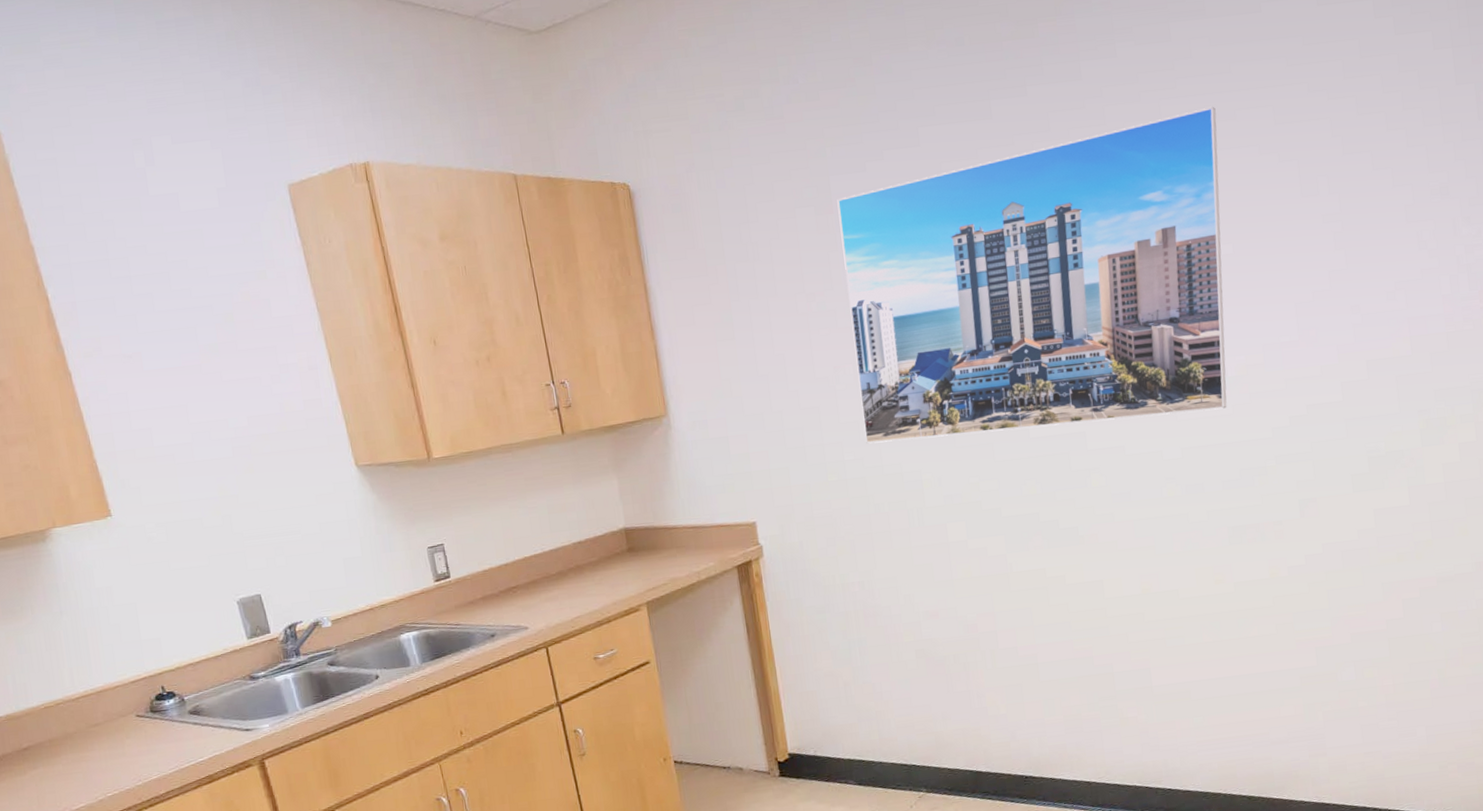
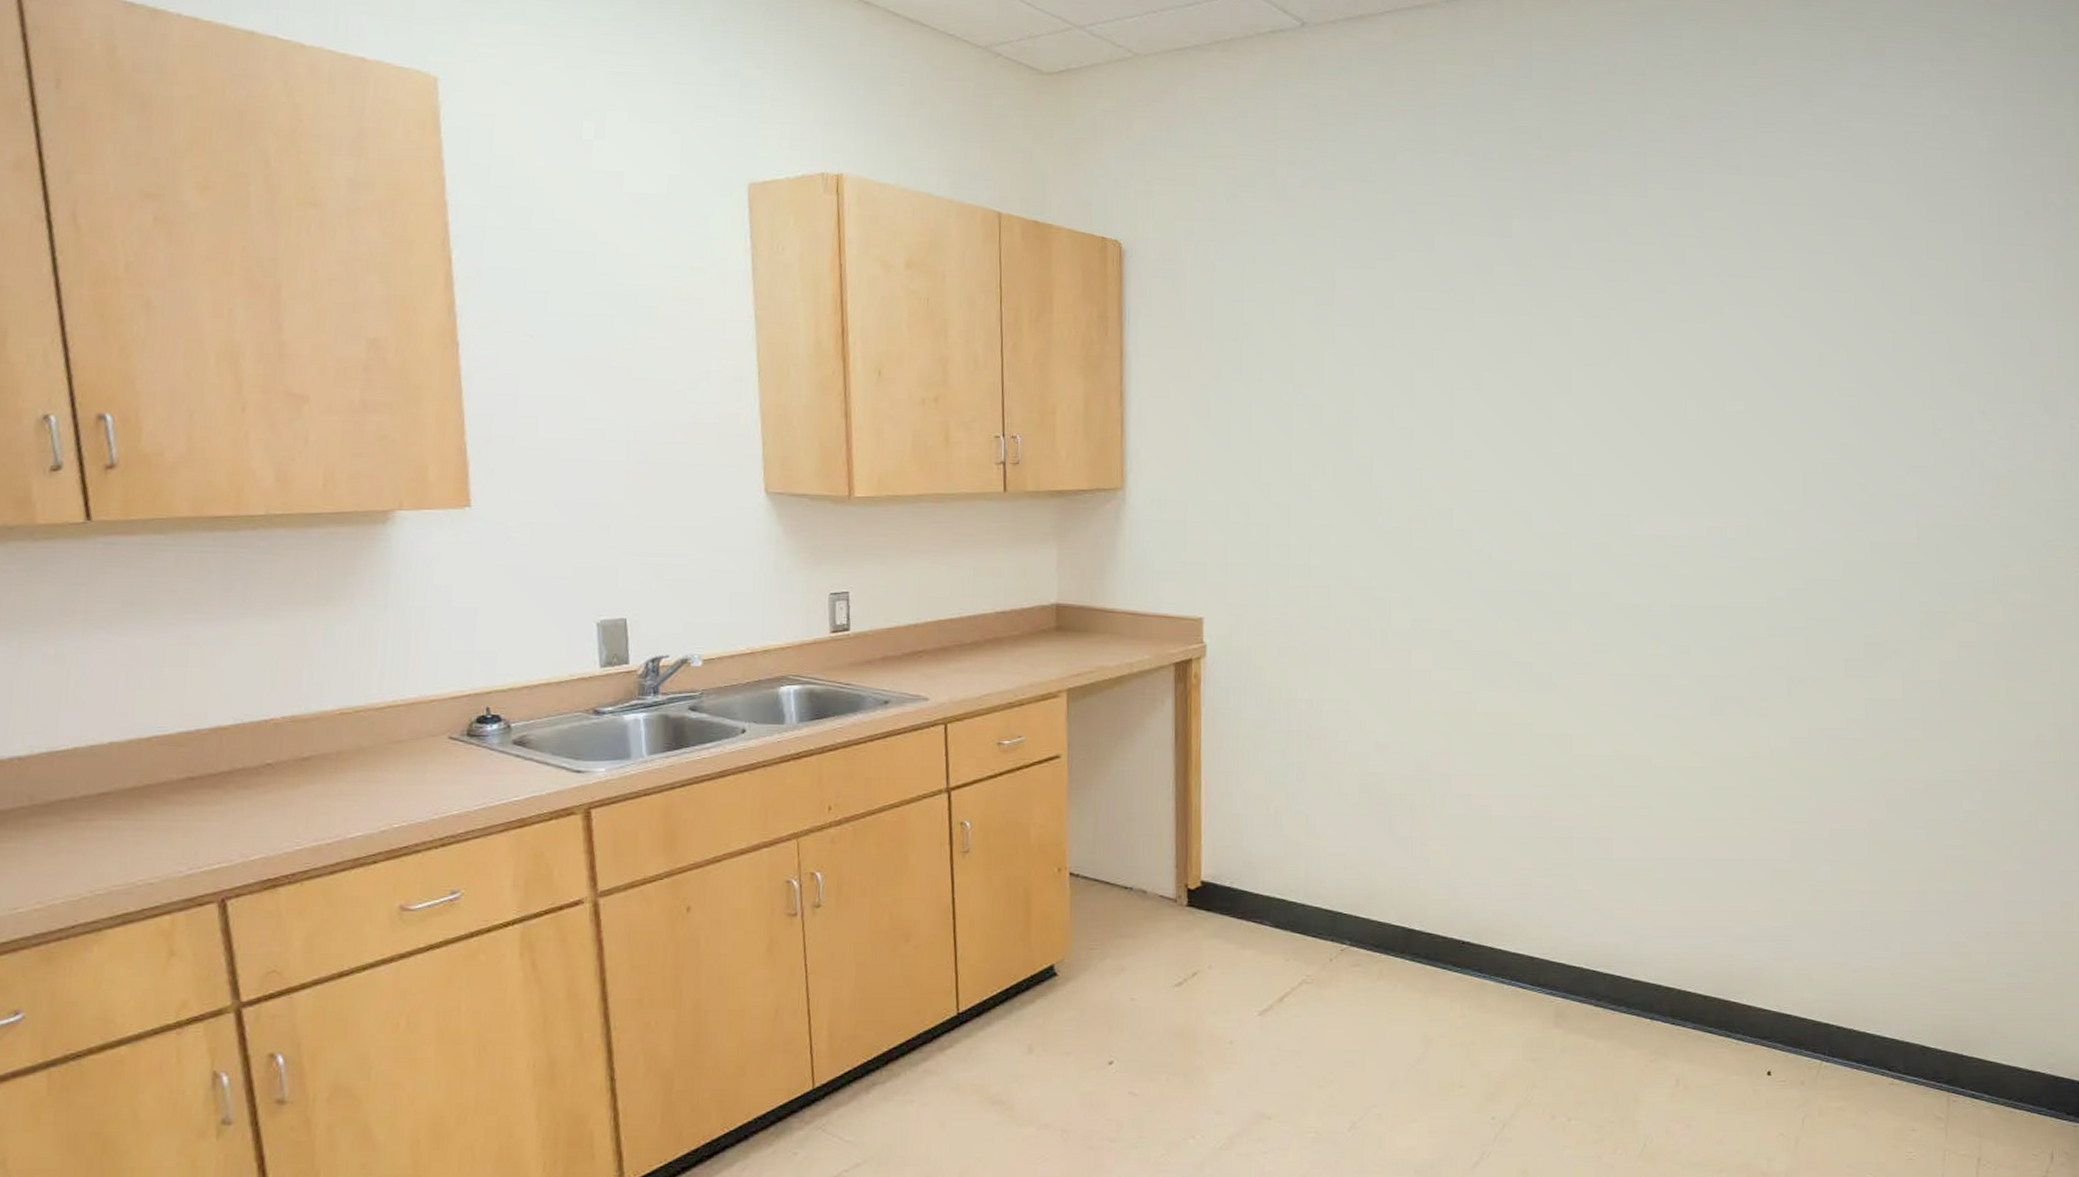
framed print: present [837,106,1227,444] -> none [1336,261,1741,570]

